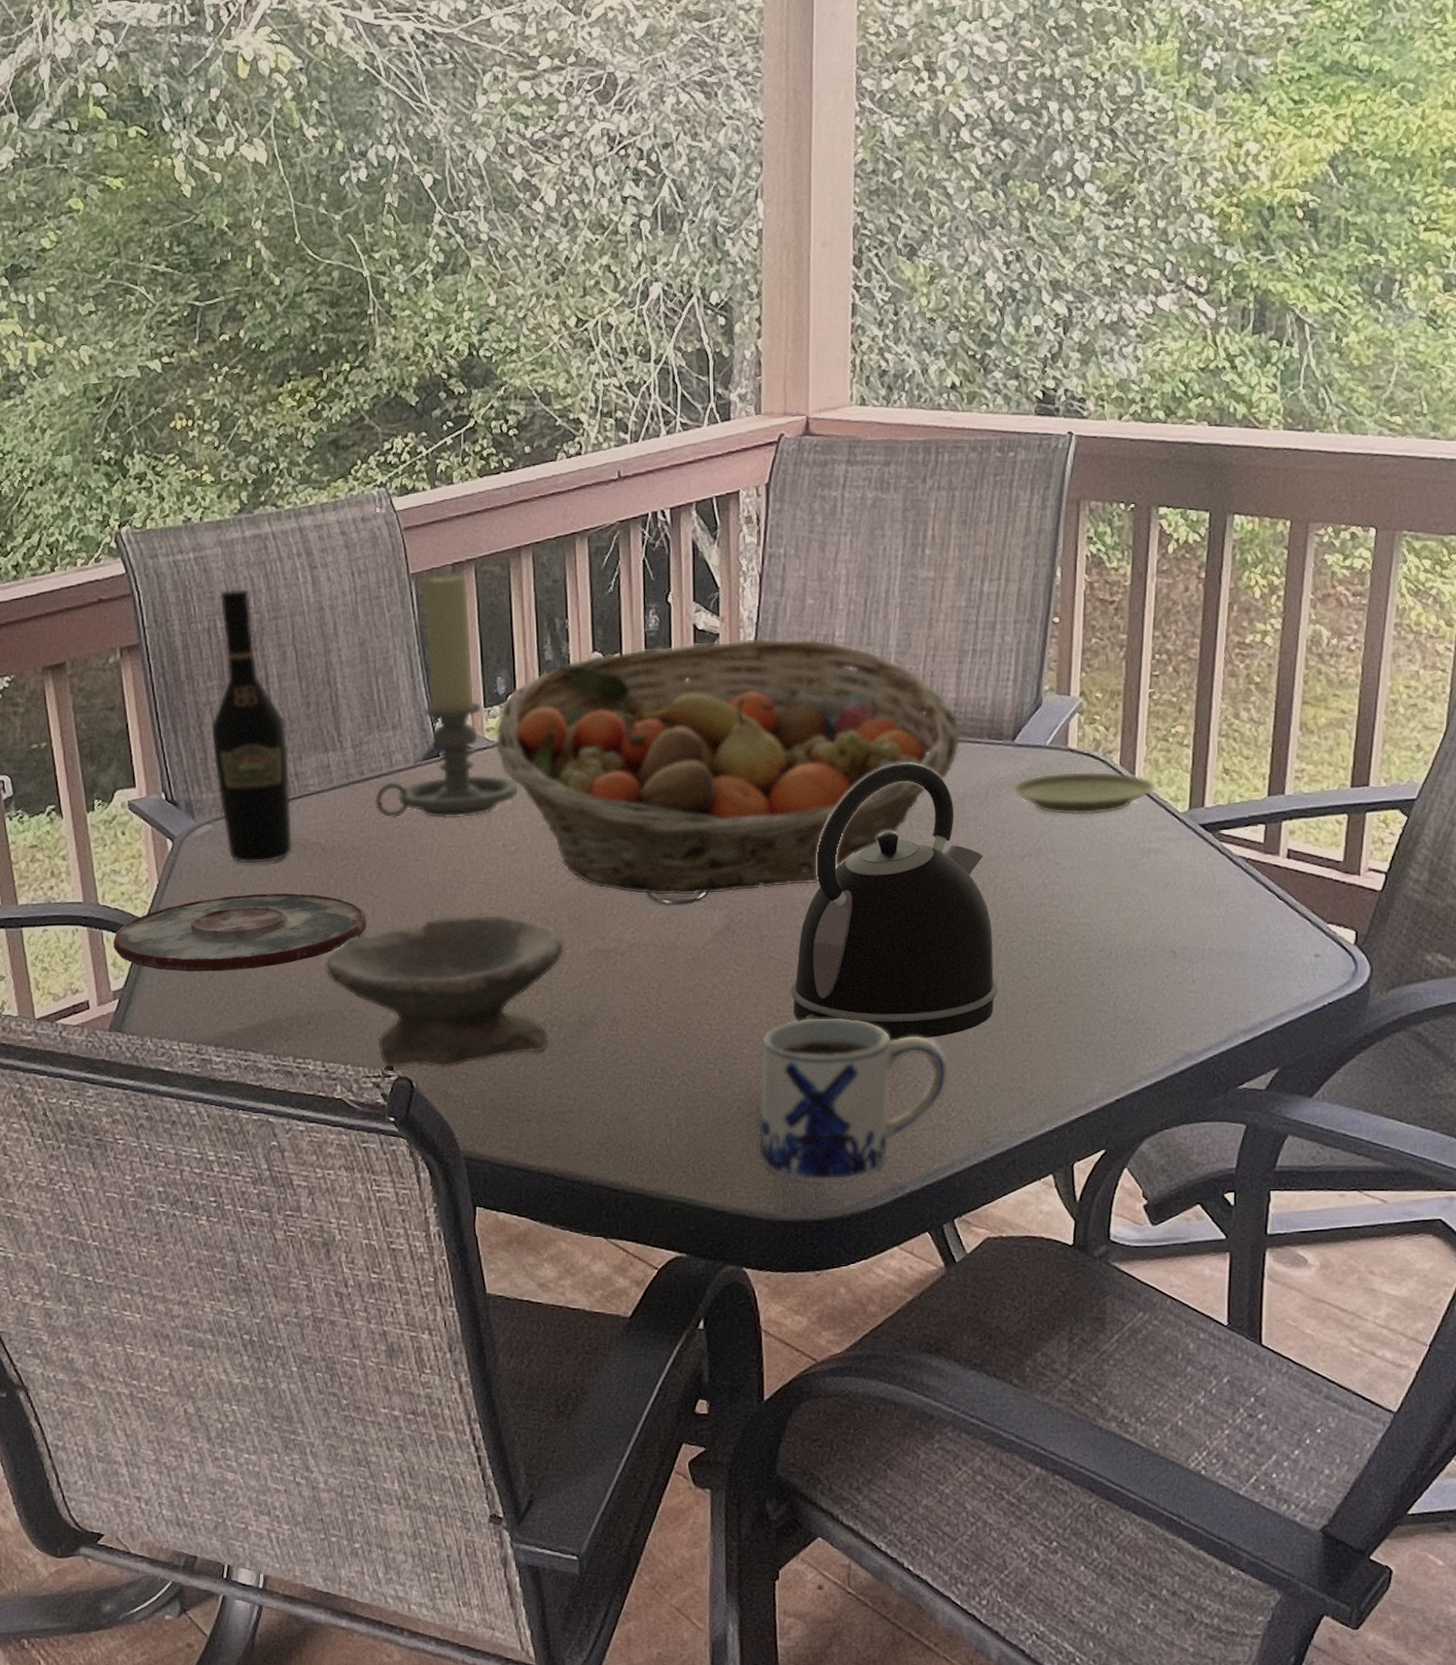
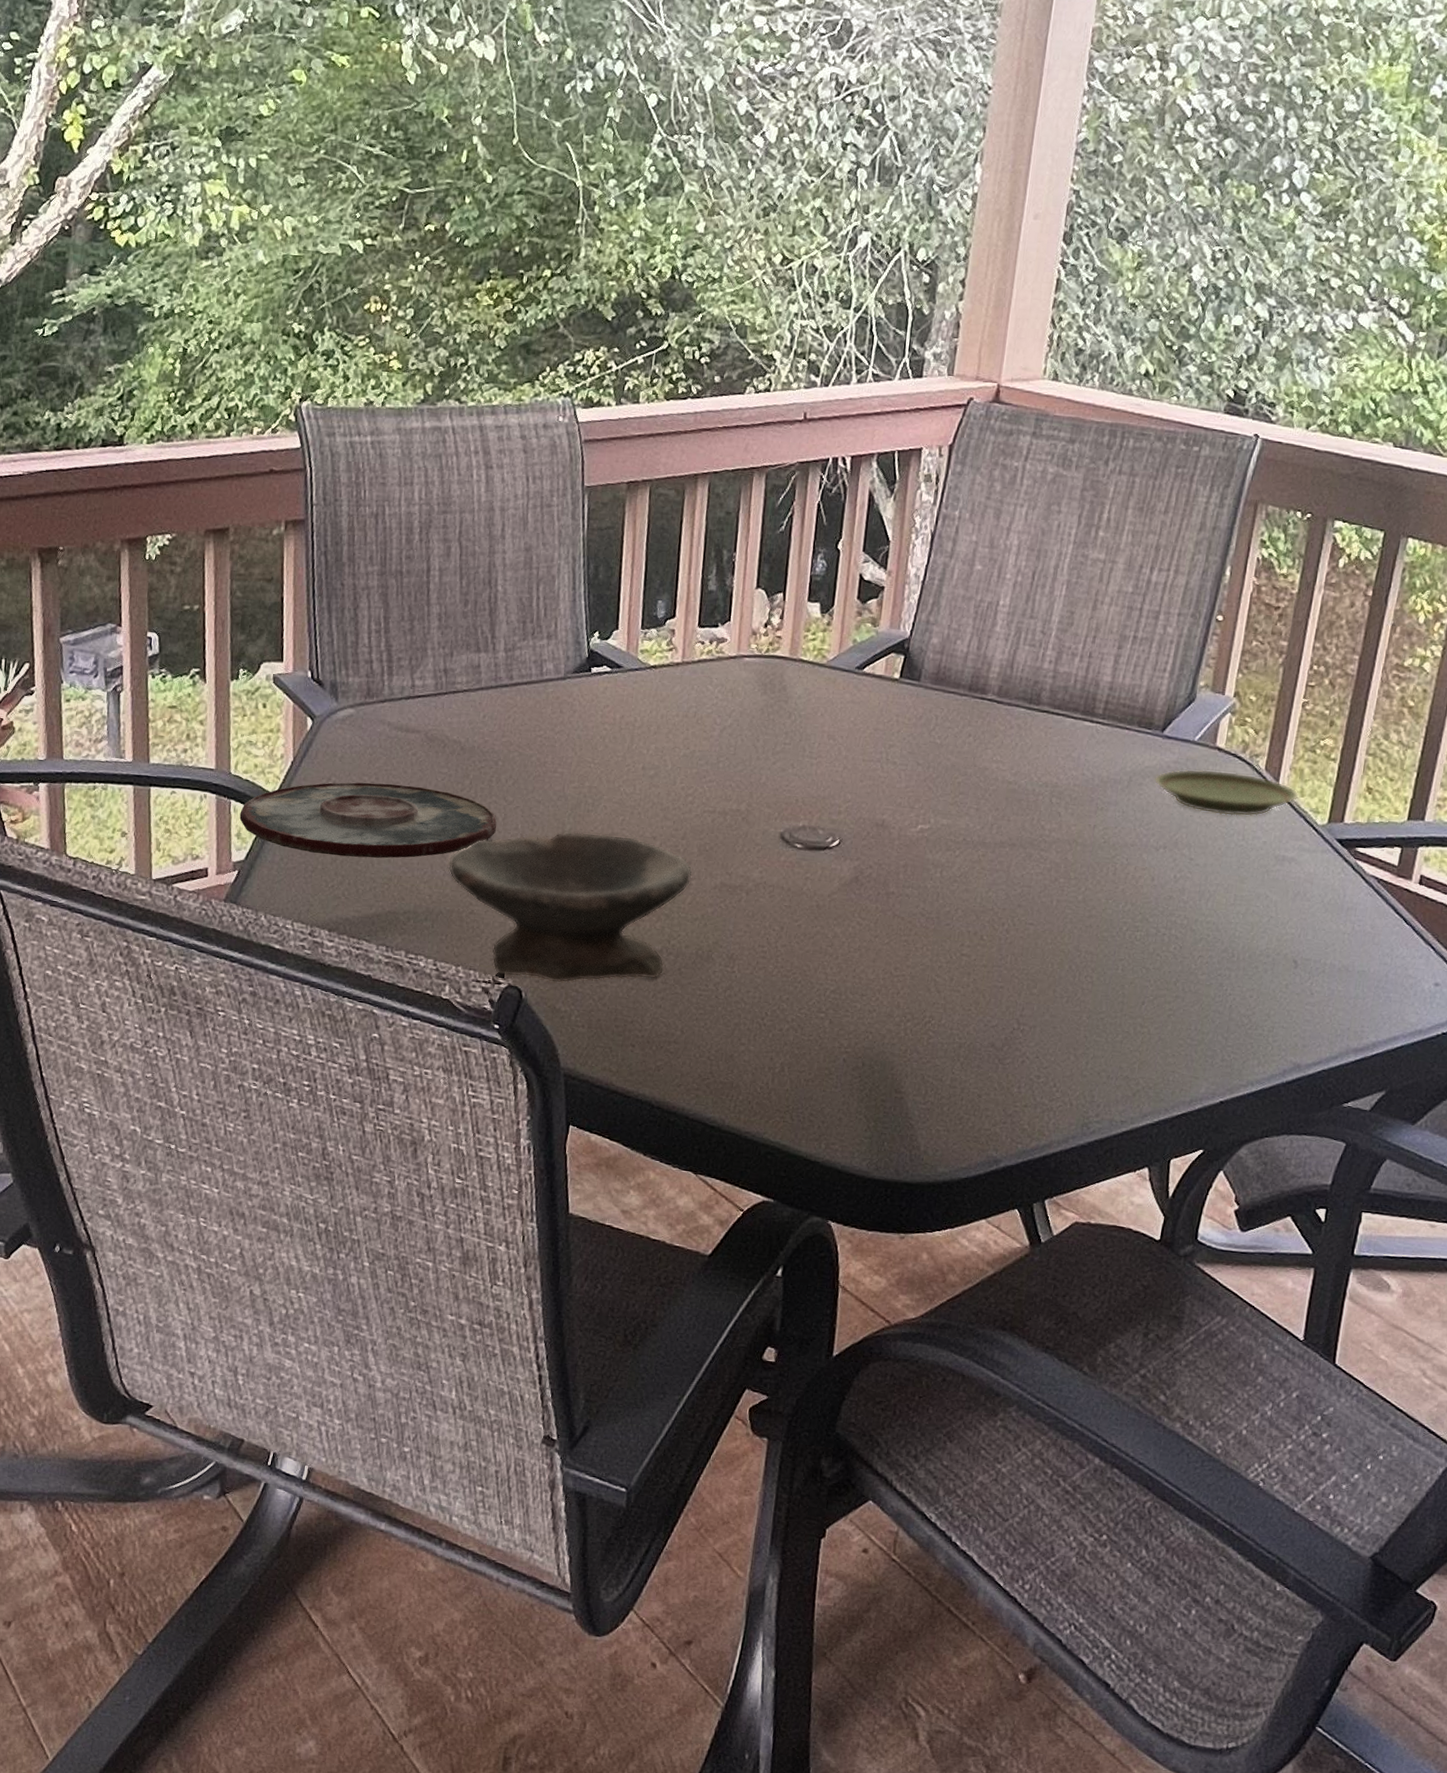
wine bottle: present [210,587,293,865] -> none [364,476,442,755]
candle holder: present [374,572,520,819] -> none [520,489,667,736]
fruit basket: present [494,638,962,896] -> none [646,591,1113,848]
mug: present [758,1018,949,1182] -> none [859,980,1059,1148]
kettle: present [790,762,998,1040] -> none [910,738,1119,1016]

